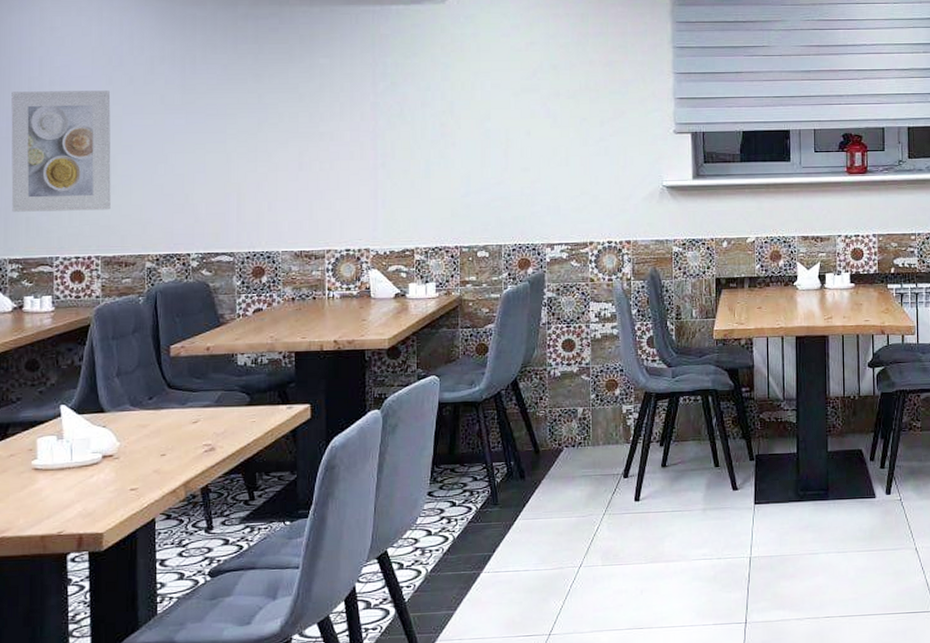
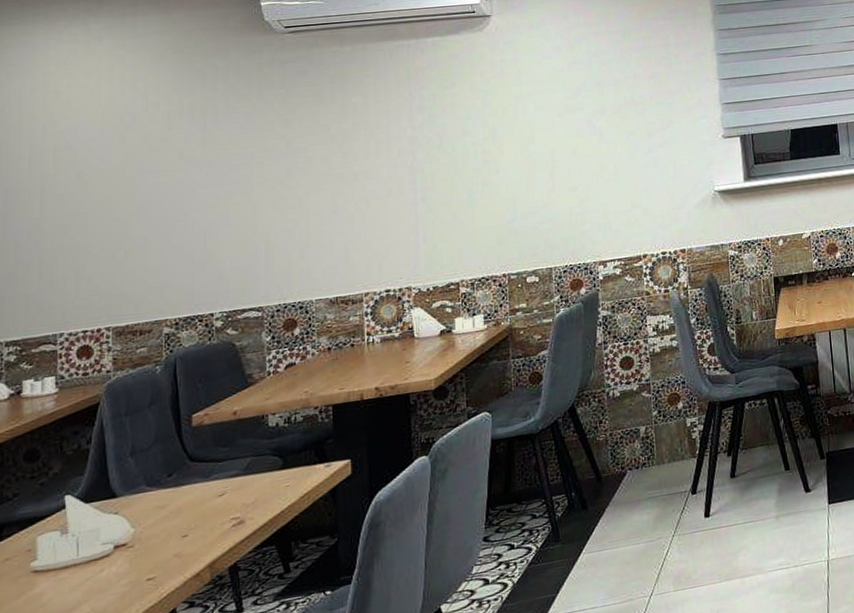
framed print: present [11,90,111,212] -> none [9,151,124,290]

